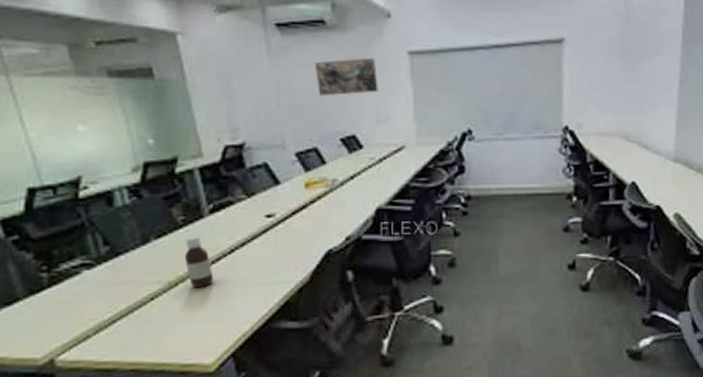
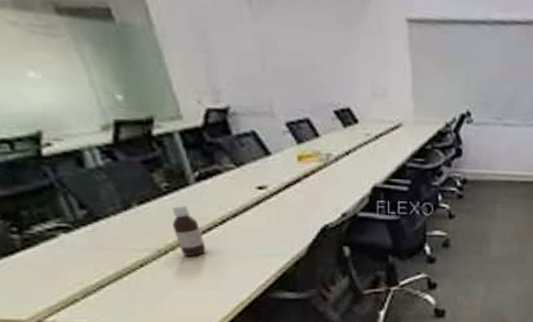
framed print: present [314,57,379,96] -> none [303,20,375,63]

